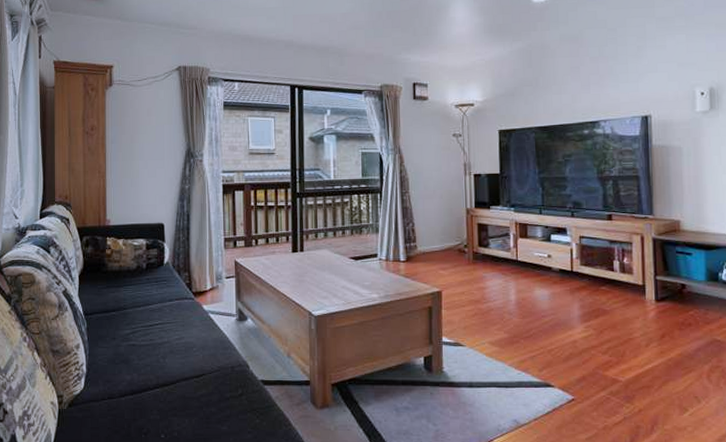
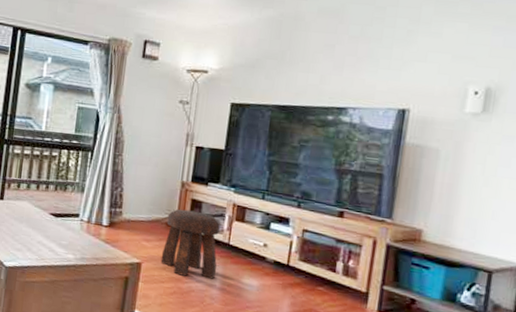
stool: none [458,234,511,297] -> present [160,209,220,279]

